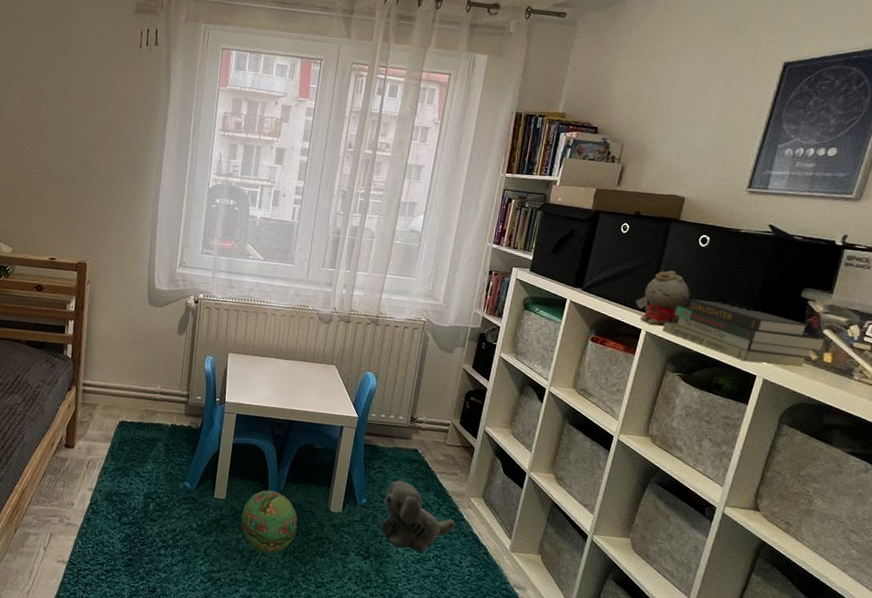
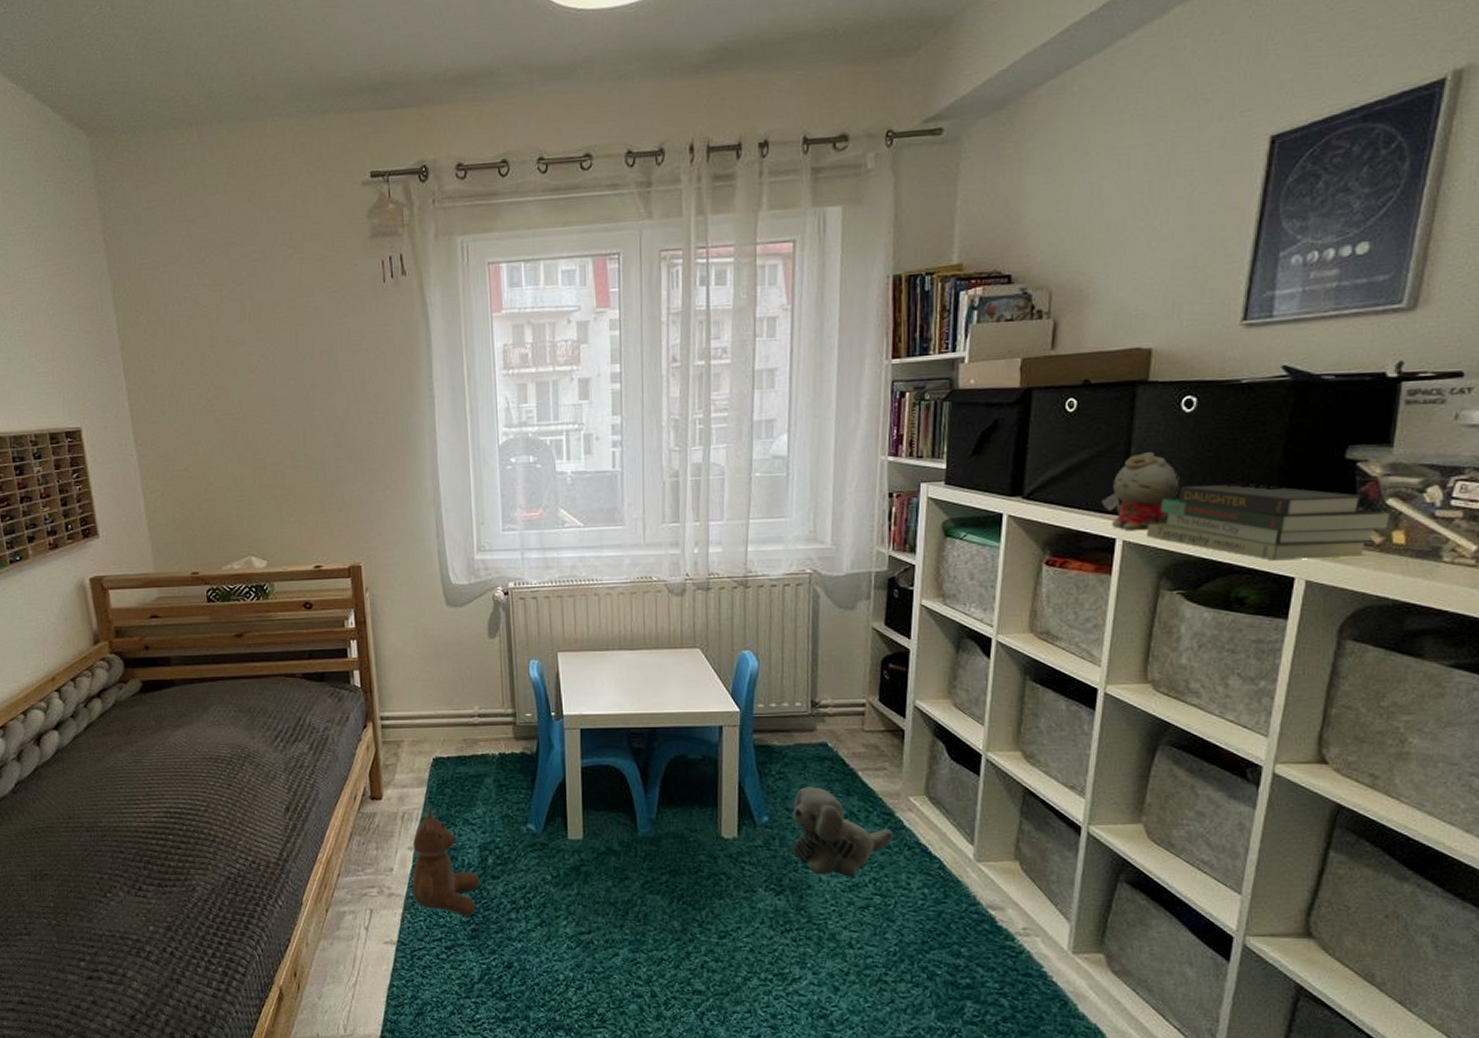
teddy bear: none [86,458,141,549] -> present [412,806,480,917]
ball: present [241,490,298,554] -> none [607,820,682,902]

